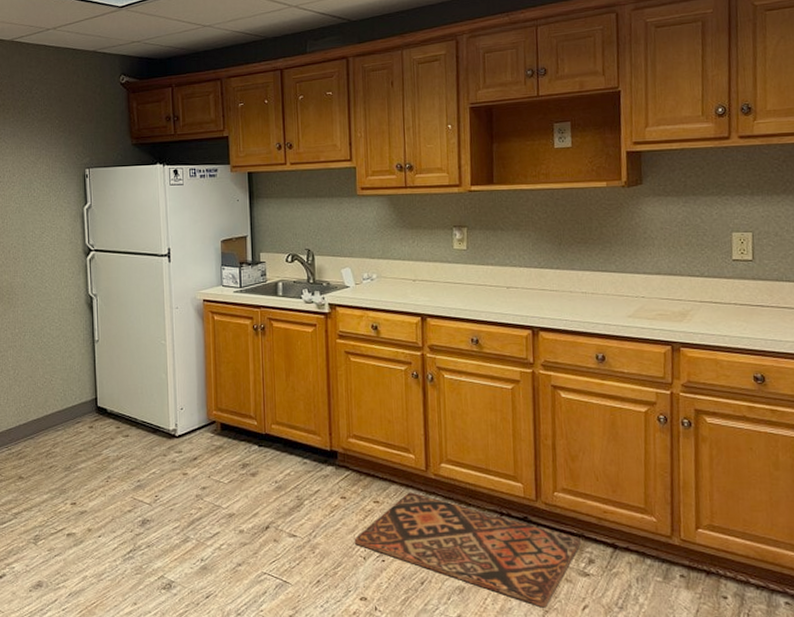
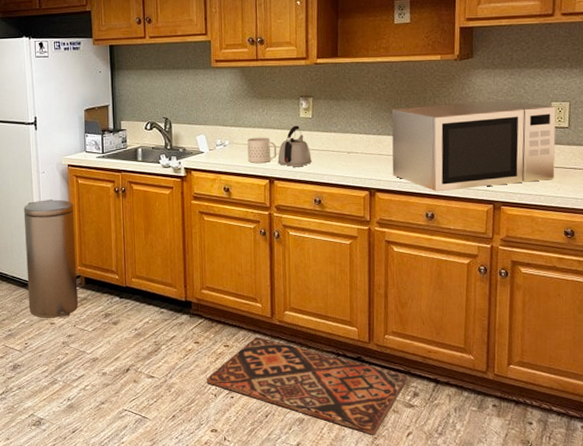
pedal bin: none [155,337,213,468] -> present [23,199,78,318]
mug: none [397,270,430,300] -> present [247,137,277,164]
kettle: none [430,257,468,304] -> present [277,125,312,167]
microwave: none [554,230,740,332] -> present [391,100,556,192]

